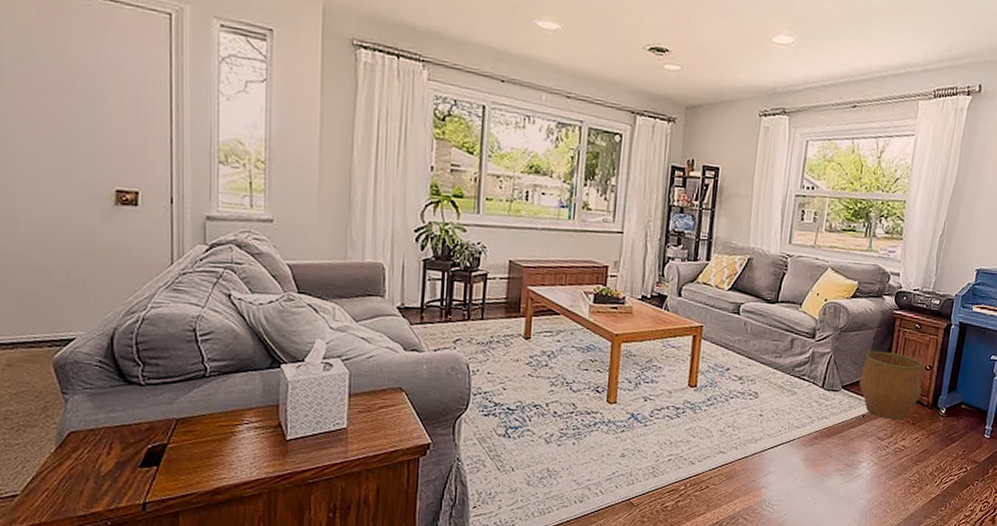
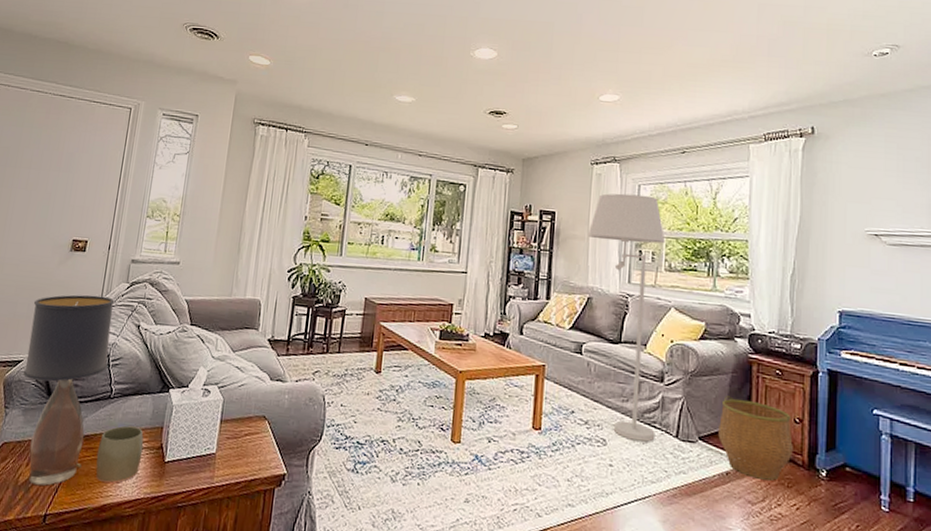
table lamp: none [74,259,195,474] -> present [23,294,115,486]
mug: none [198,405,257,466] -> present [95,425,144,484]
floor lamp: none [751,149,829,393] -> present [587,193,666,442]

